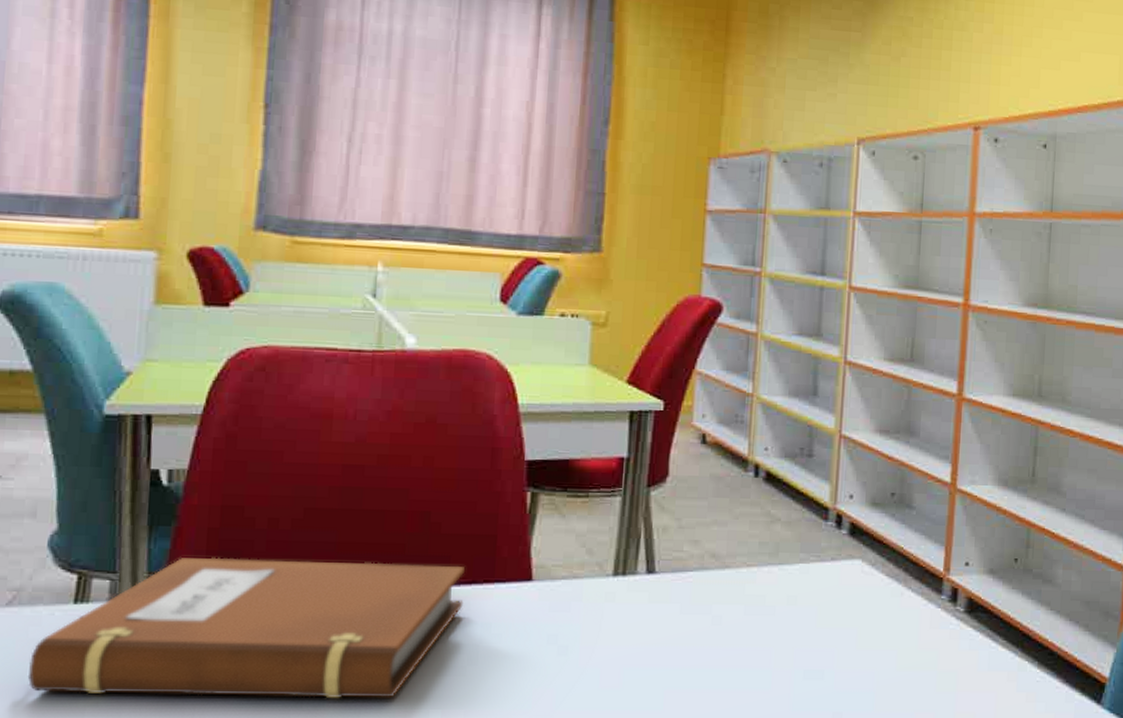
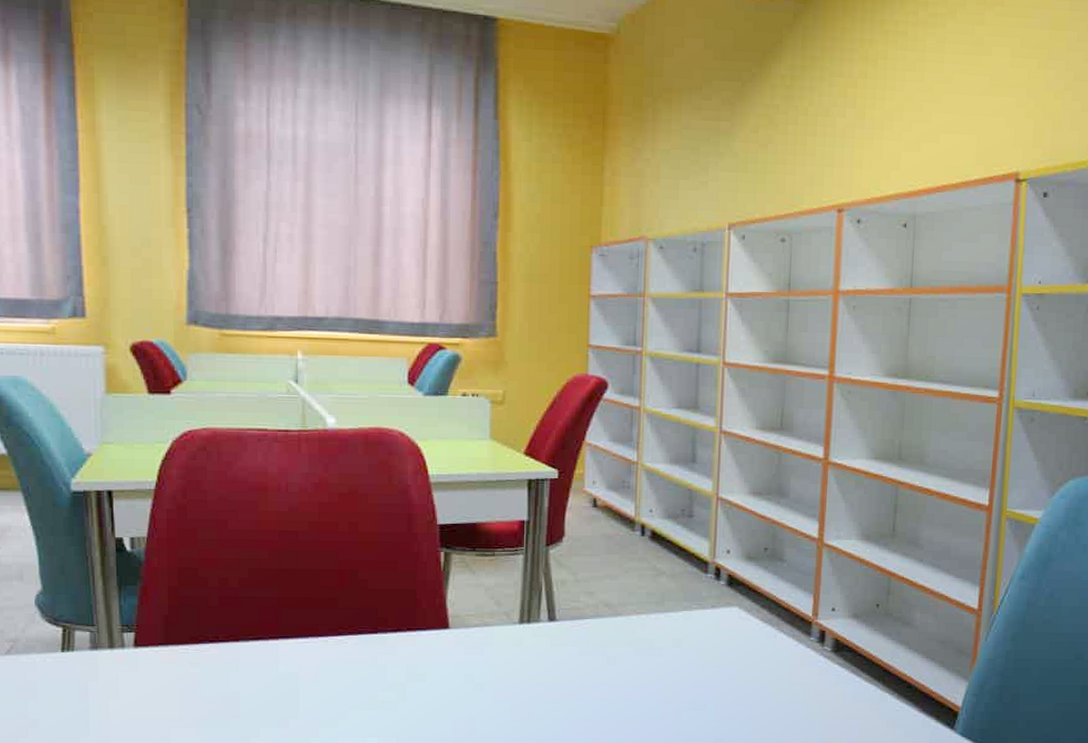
notebook: present [27,557,466,699] -> none [29,611,391,729]

